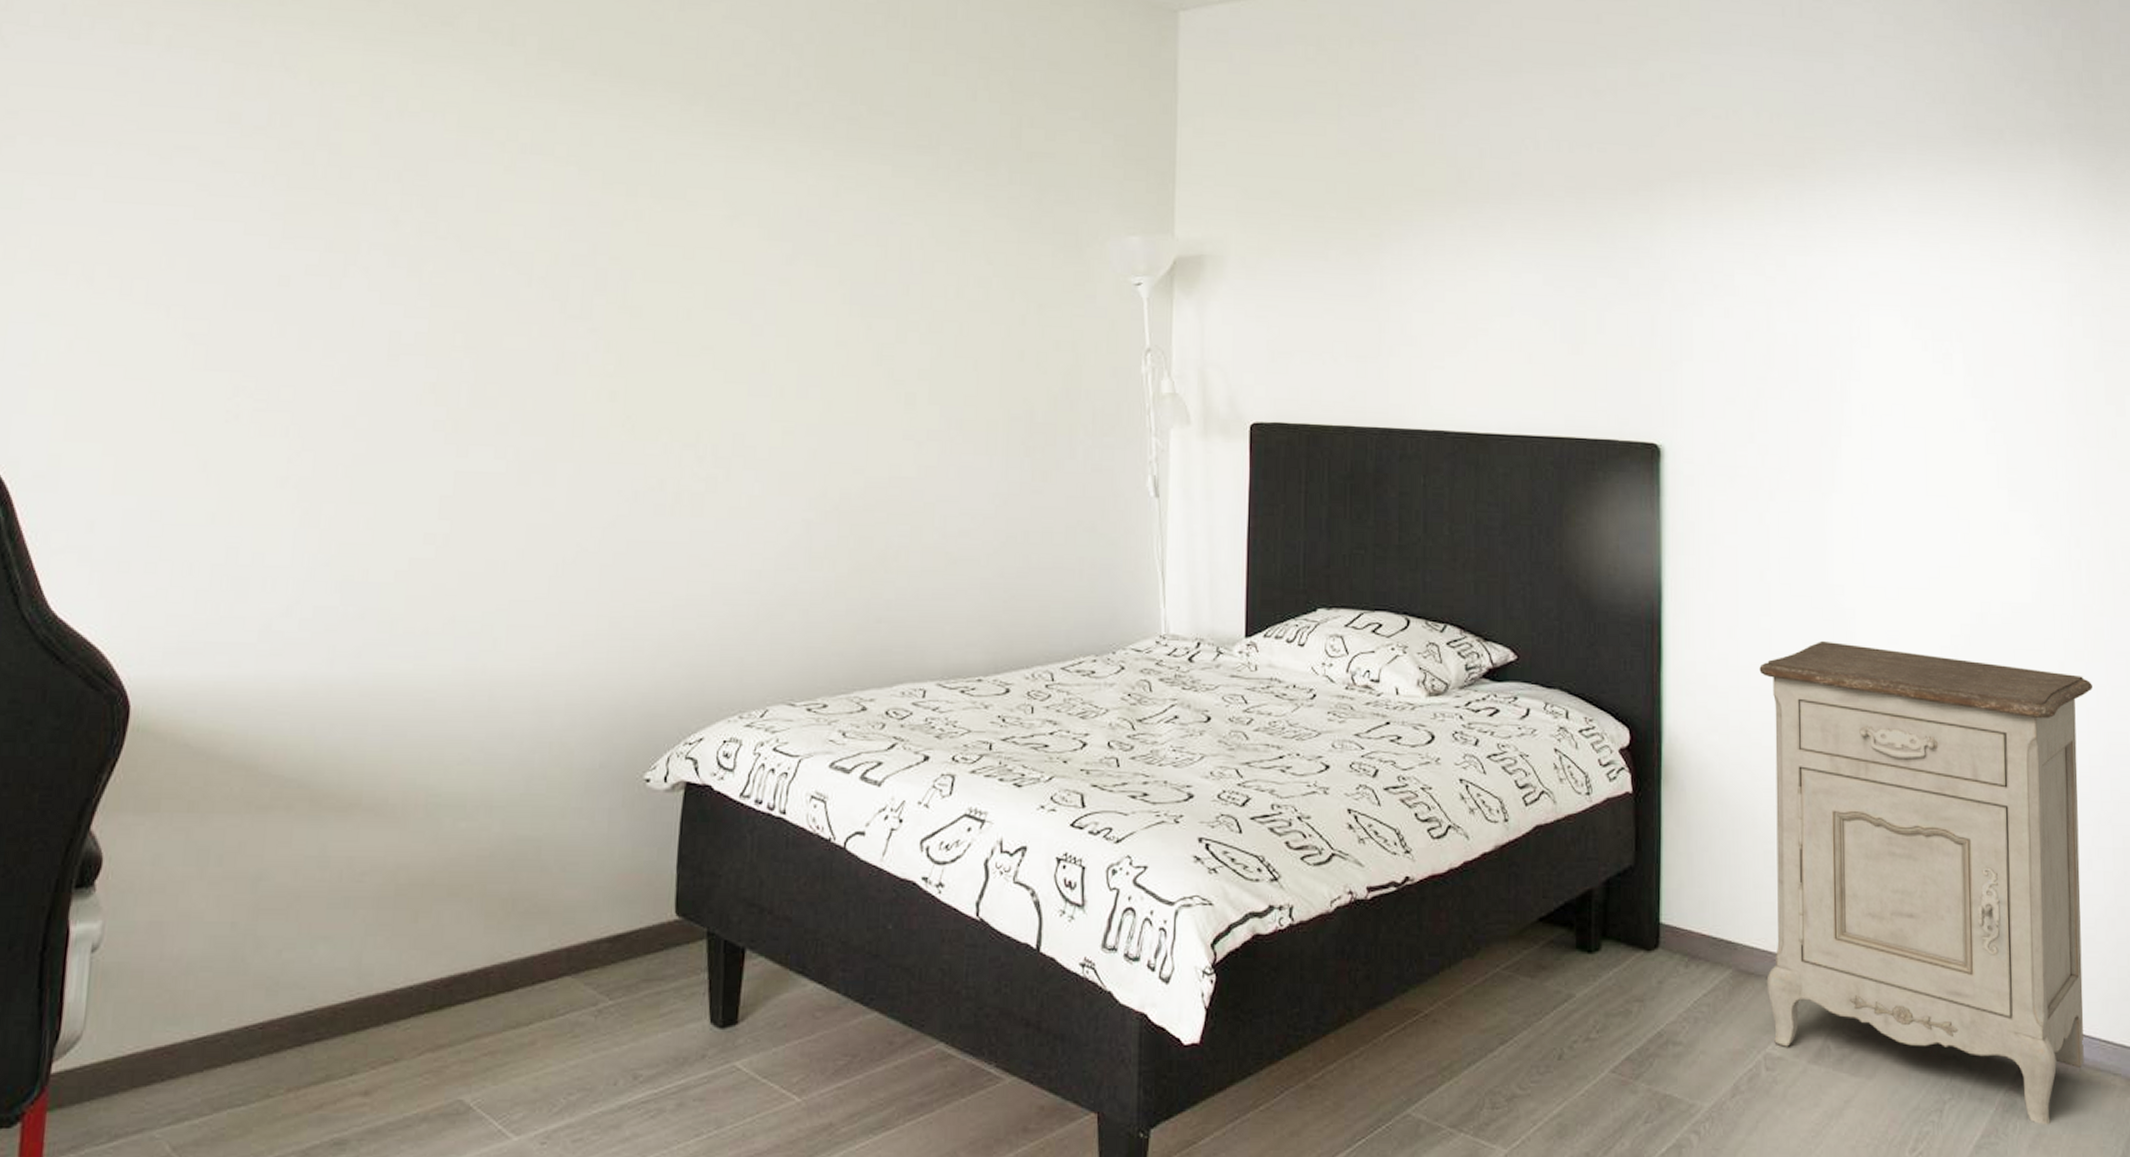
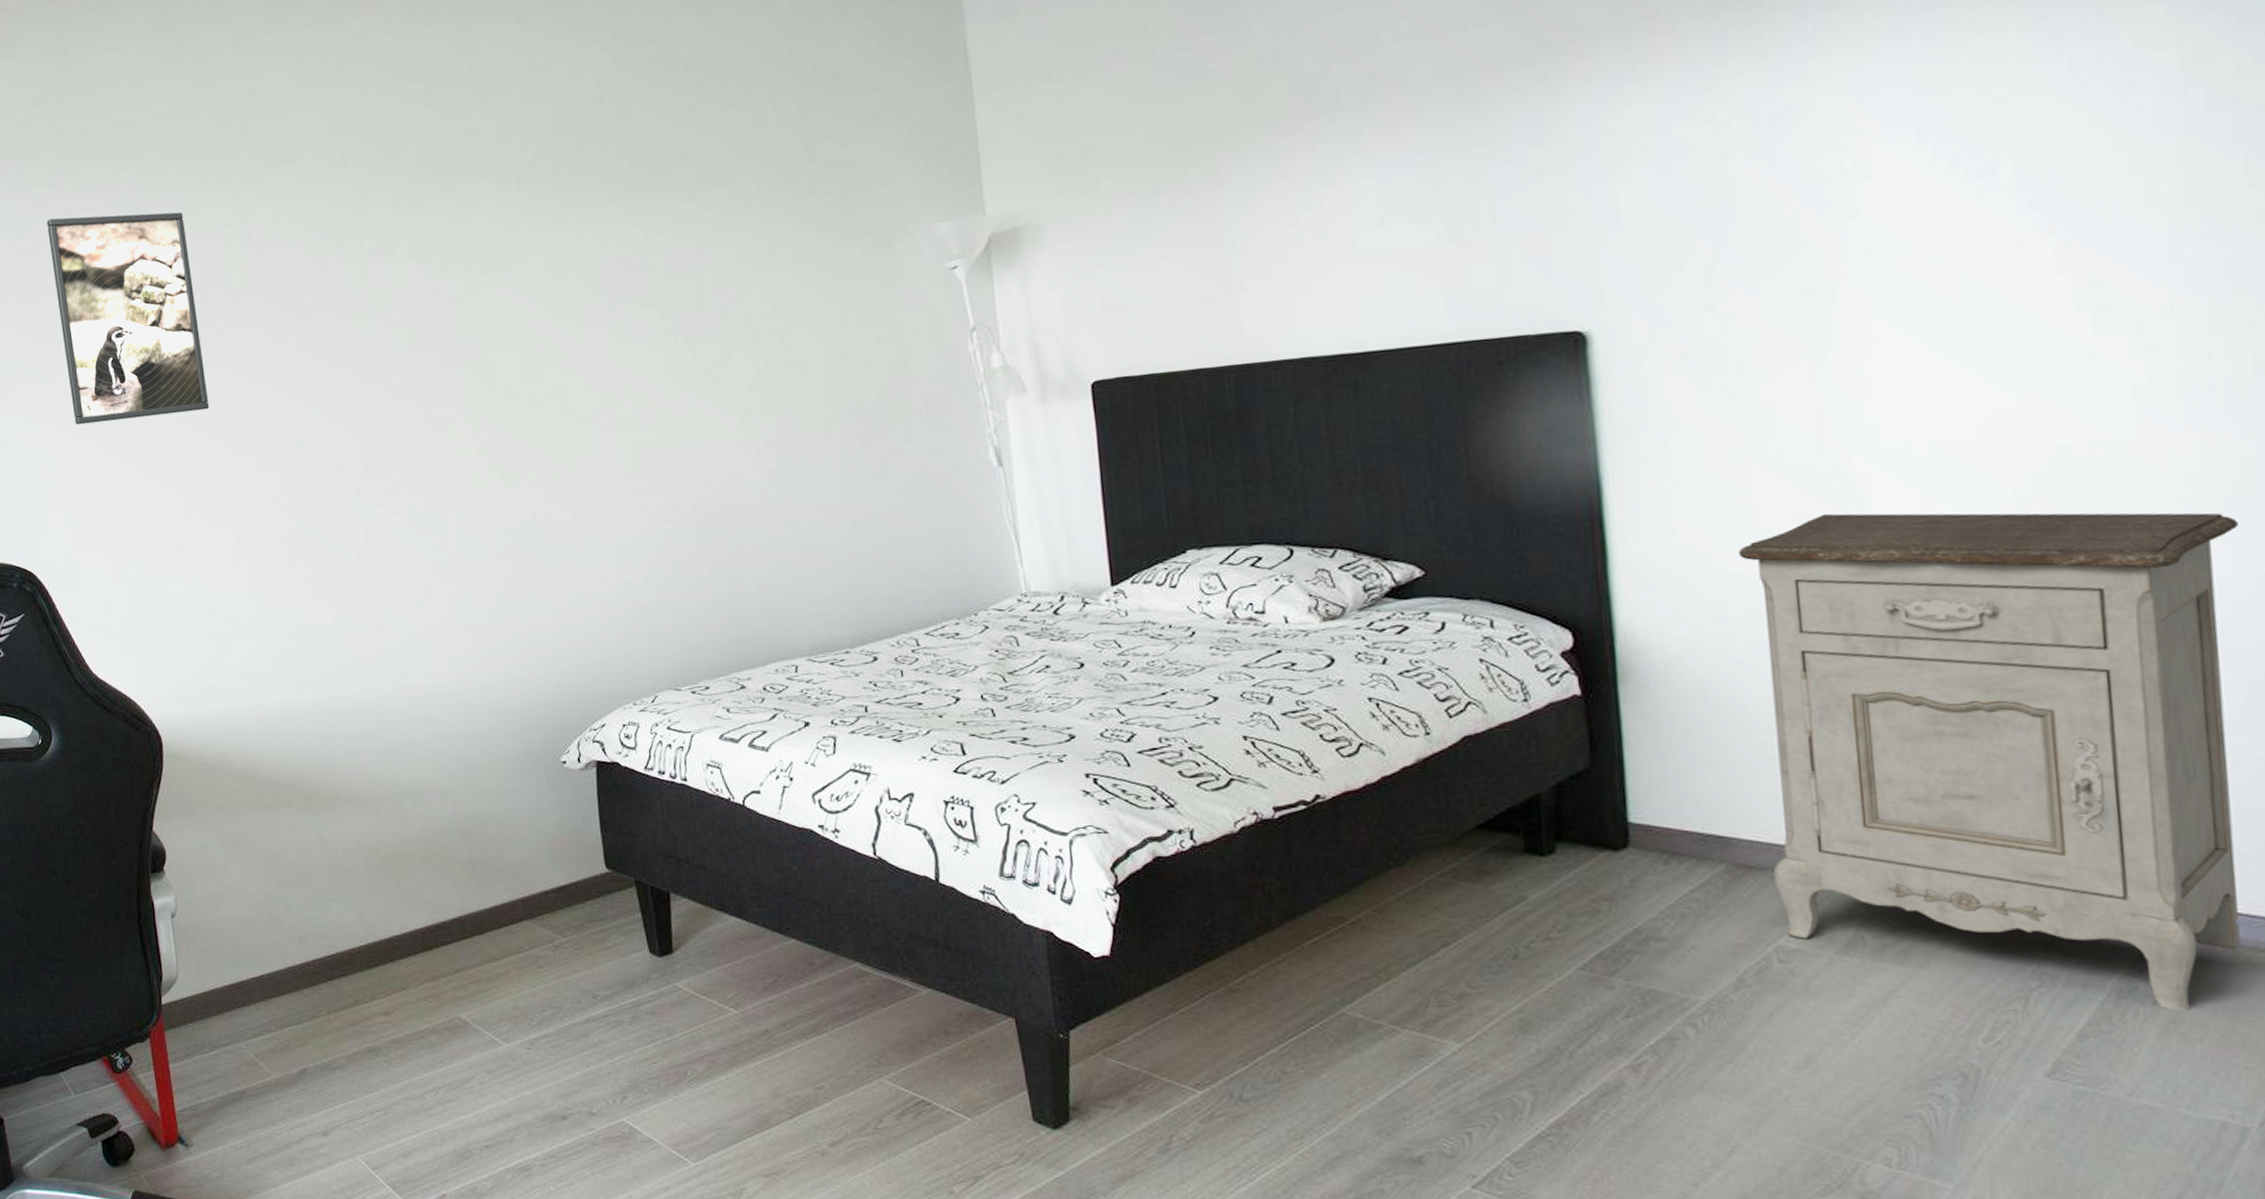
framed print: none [98,25,300,295] -> present [46,212,210,425]

